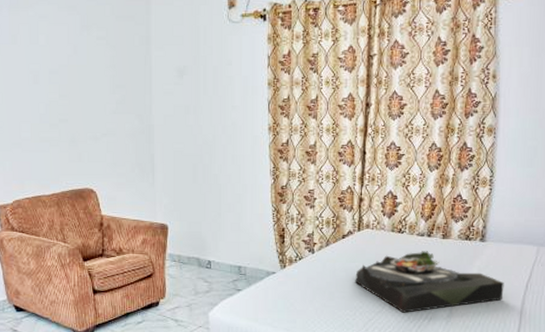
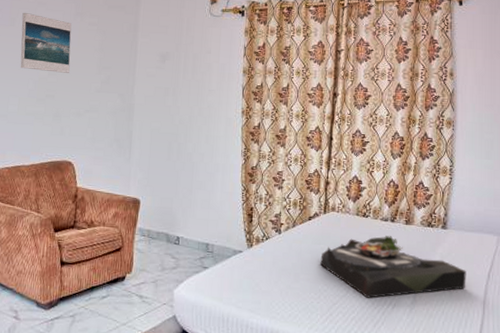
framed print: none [23,29,81,94] -> present [20,13,72,73]

